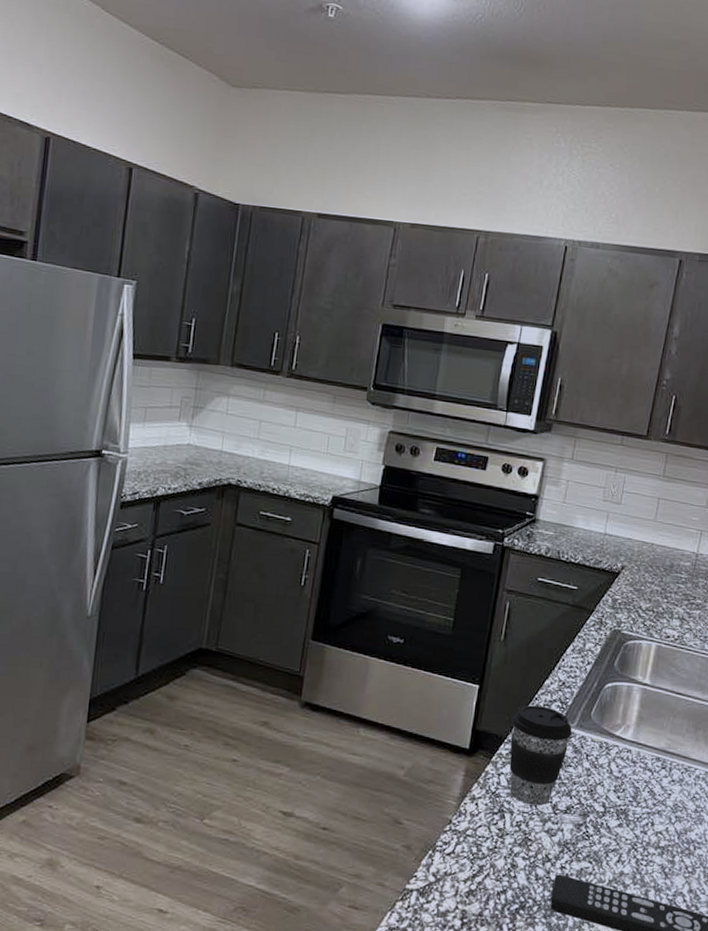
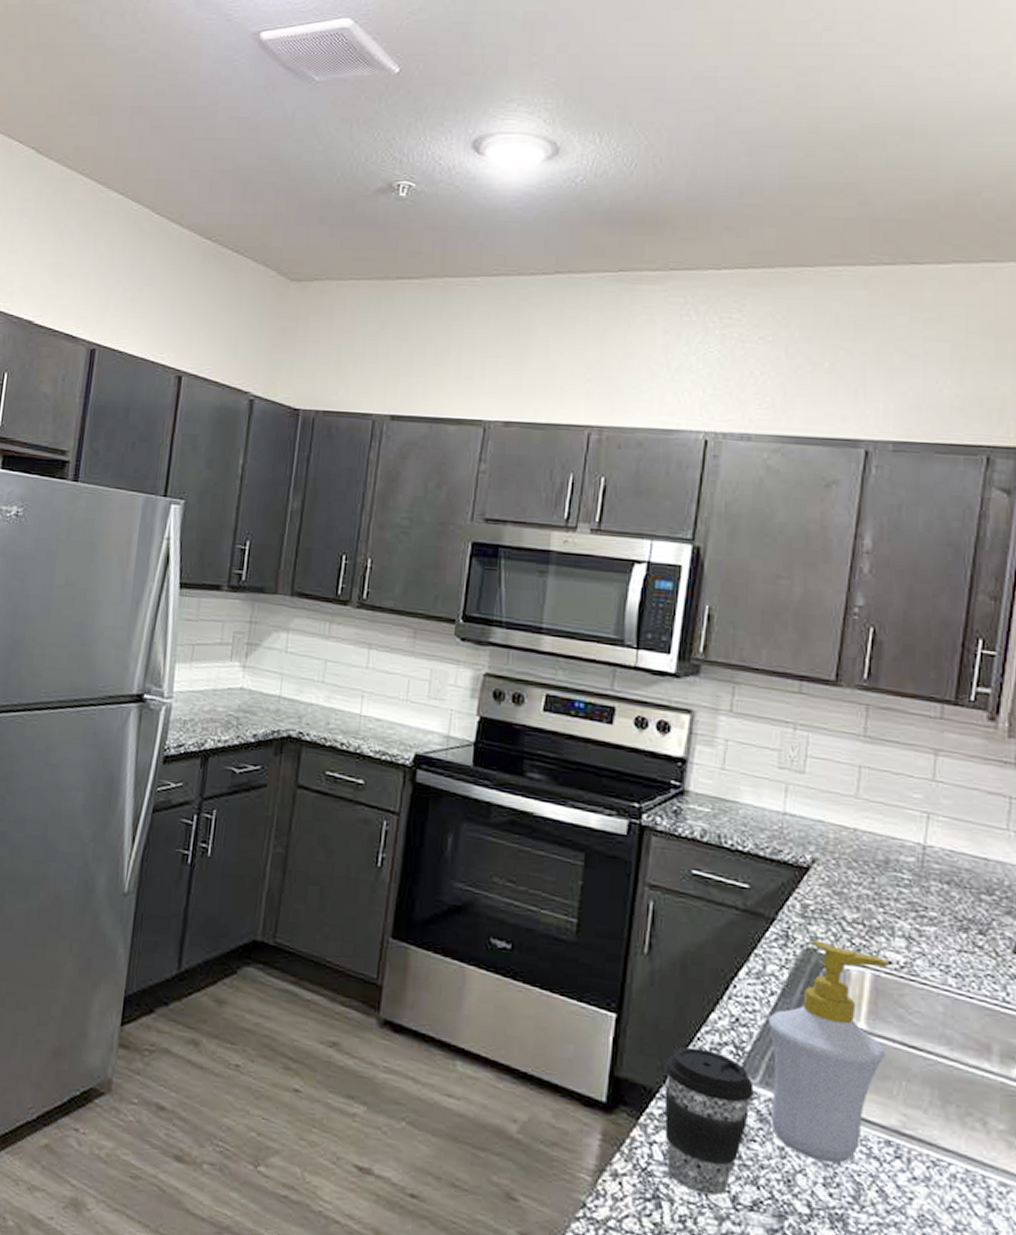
soap bottle: none [582,624,668,776] -> present [767,940,889,1164]

